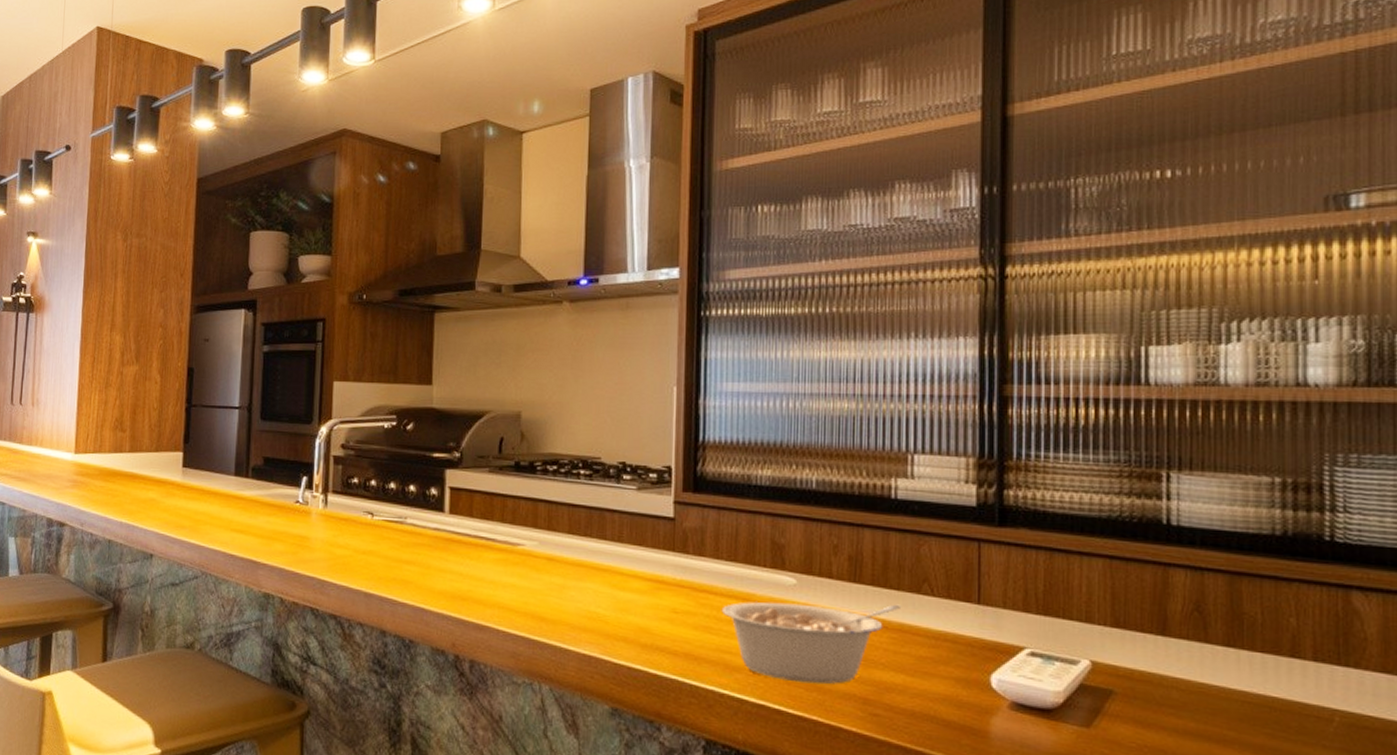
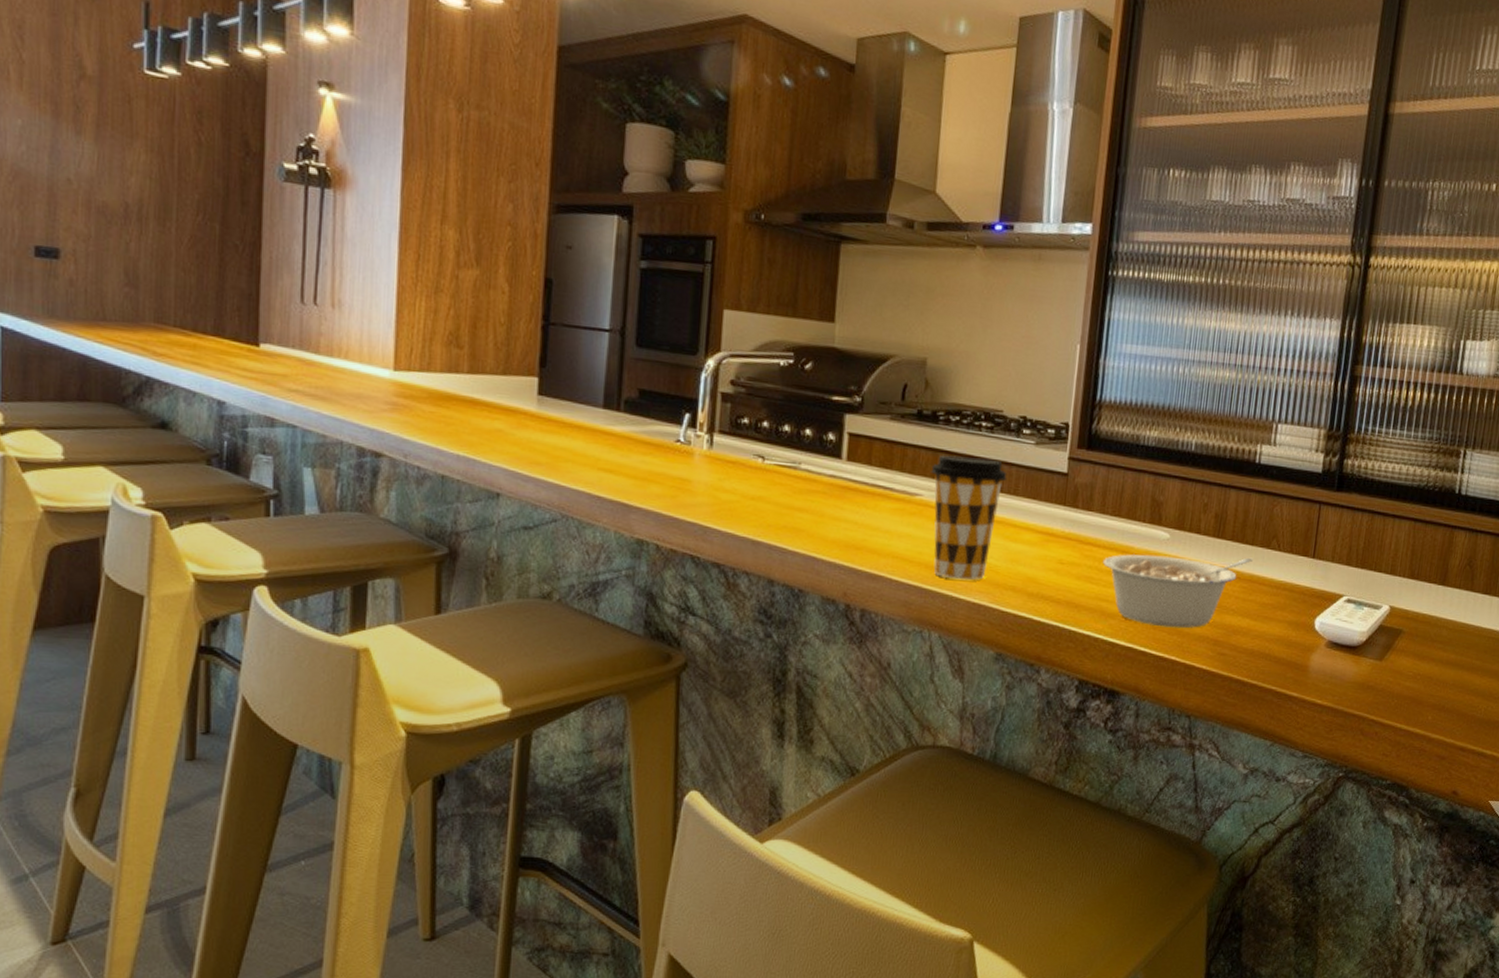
coffee cup: none [531,504,610,631] -> present [931,455,1007,581]

